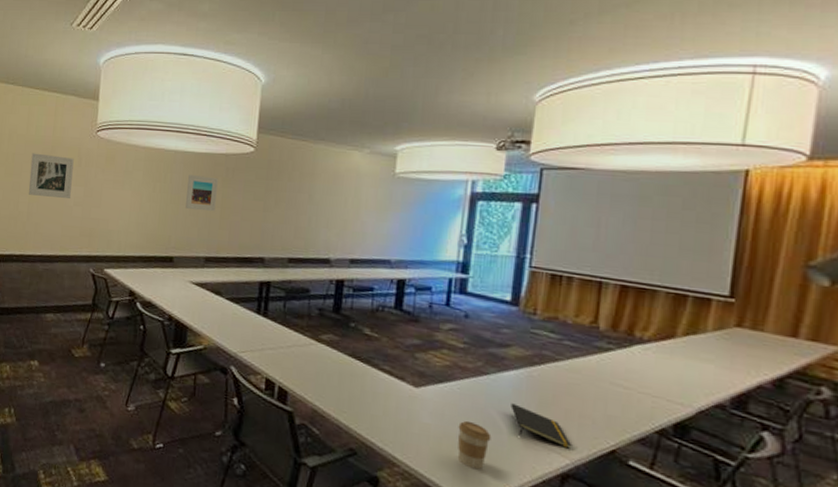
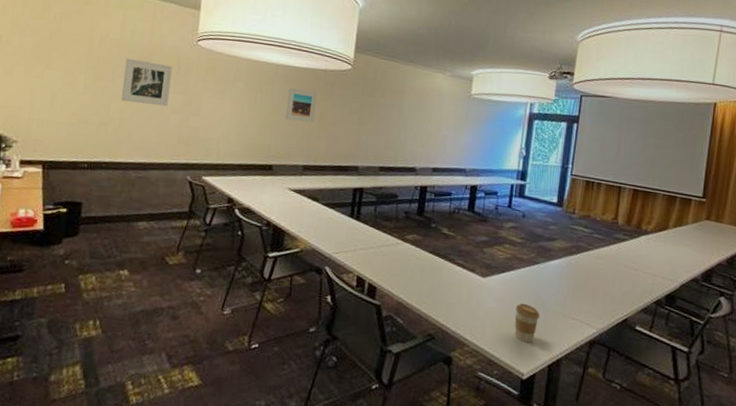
notepad: present [511,403,572,449] -> none [555,286,598,320]

